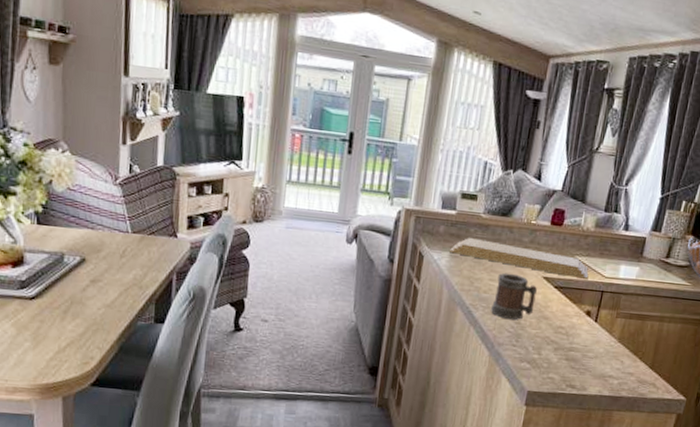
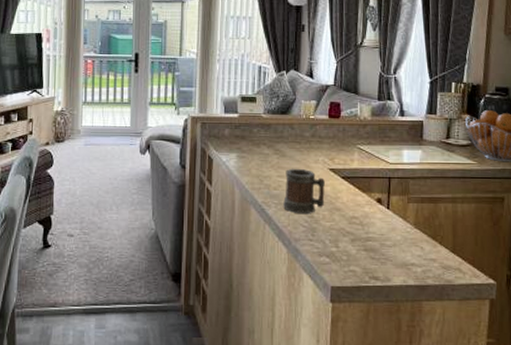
cutting board: present [448,237,589,280] -> none [235,137,373,168]

